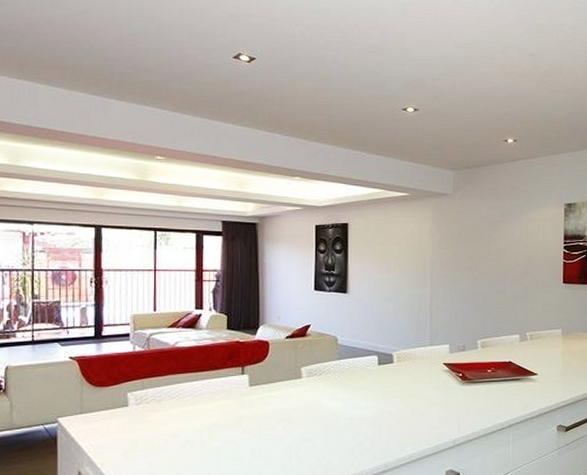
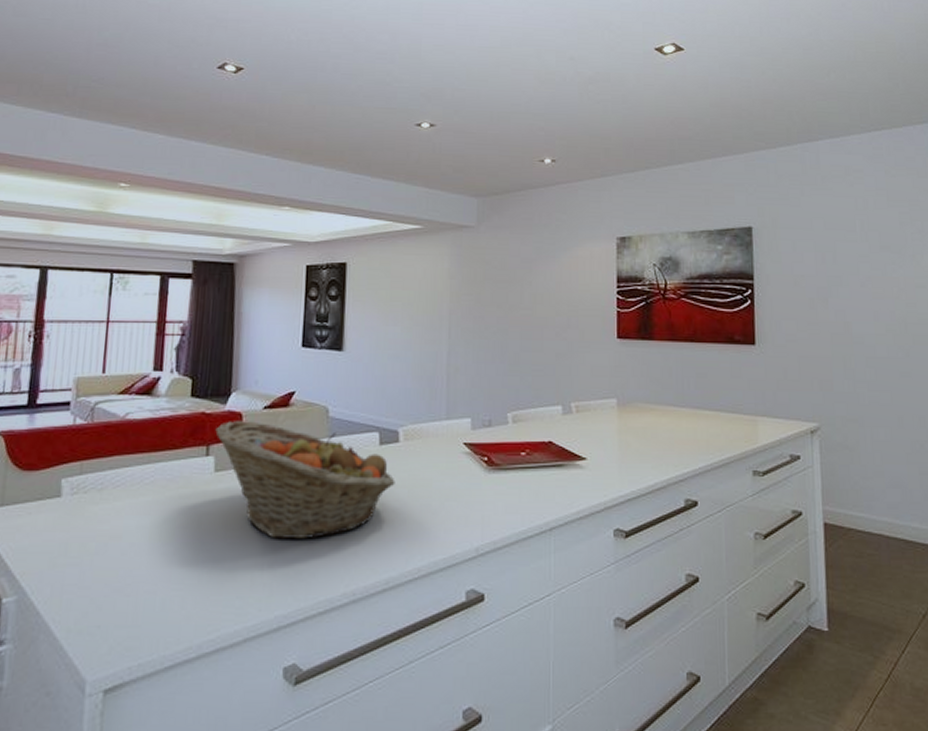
fruit basket: none [248,348,391,435] -> present [215,421,395,539]

